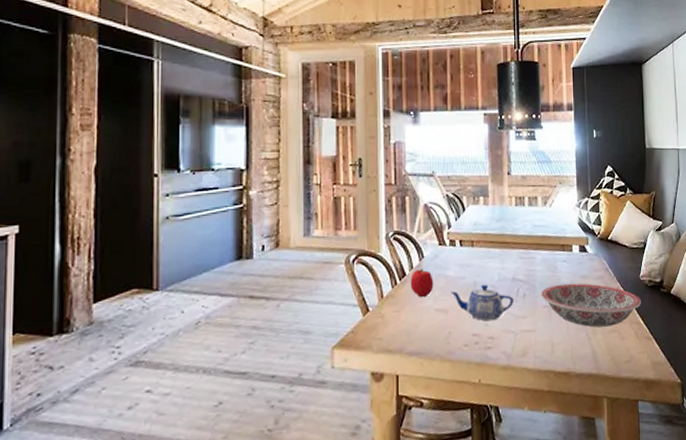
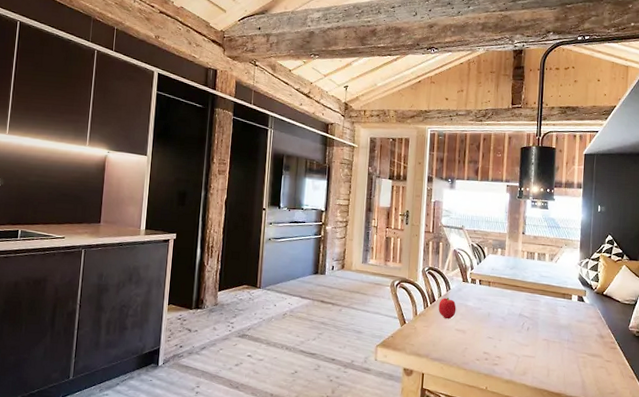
teapot: present [451,284,513,321] -> none [469,315,519,344]
ceramic bowl: present [541,283,642,328] -> none [542,324,629,363]

